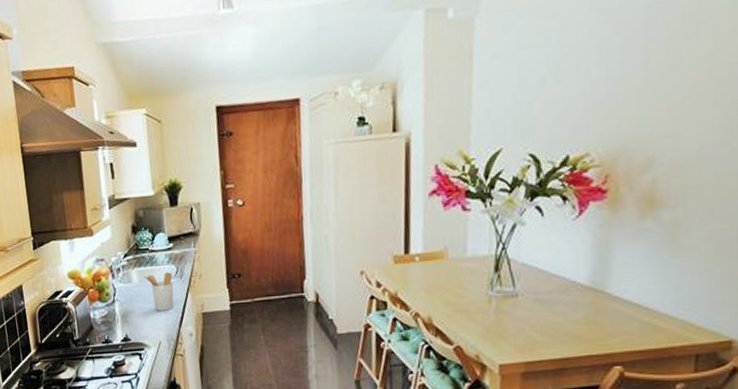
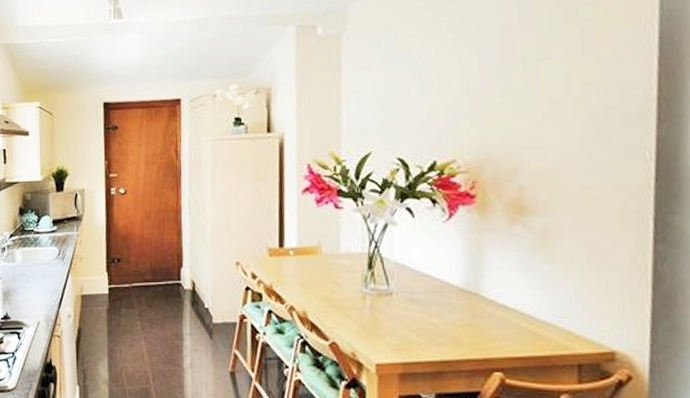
utensil holder: present [143,272,174,311] -> none [27,253,55,291]

